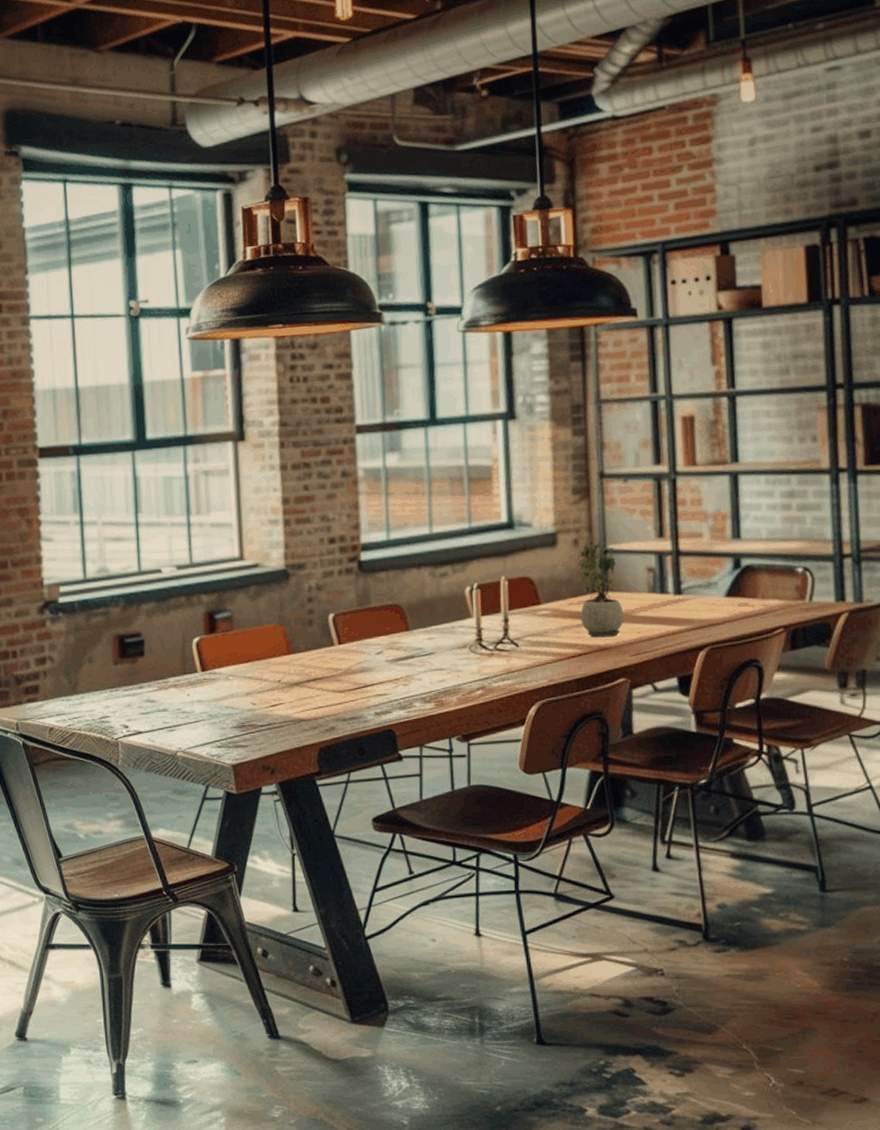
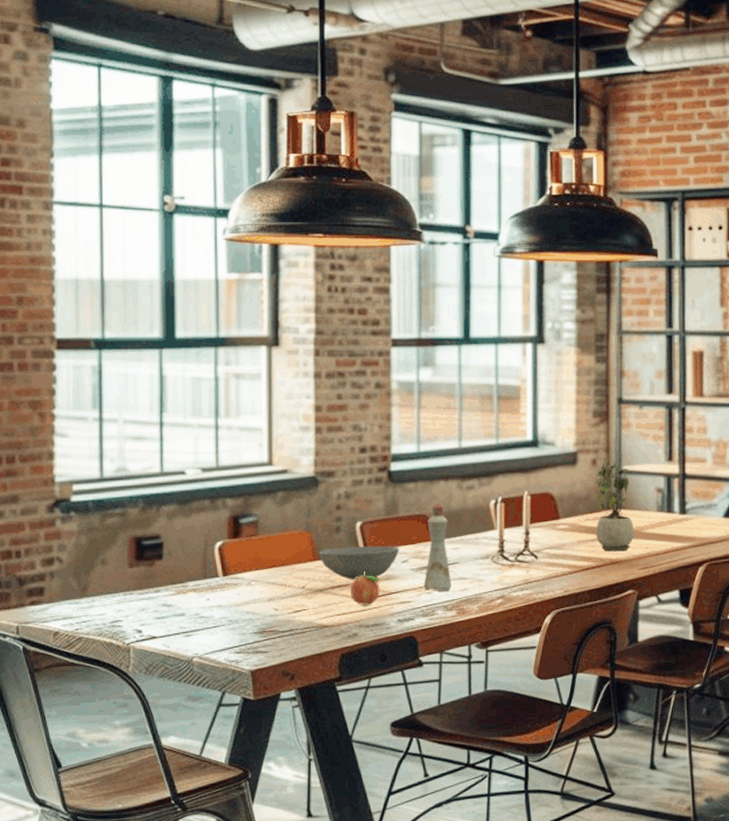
bowl: none [293,637,374,673] -> present [319,546,400,580]
fruit: none [326,664,356,699] -> present [351,572,380,605]
bottle: none [399,592,430,683] -> present [423,503,452,591]

